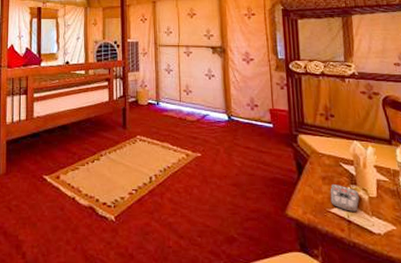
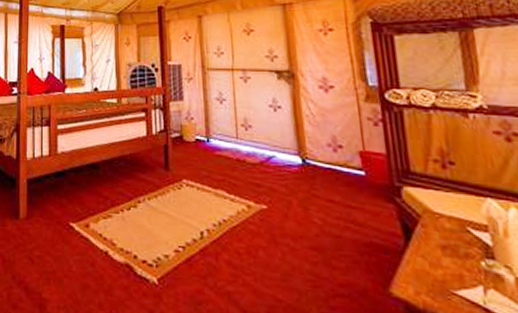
remote control: present [330,183,360,213] -> none [454,255,501,299]

